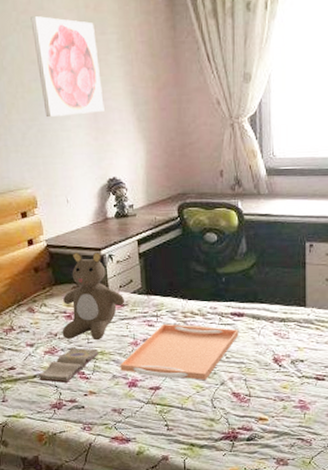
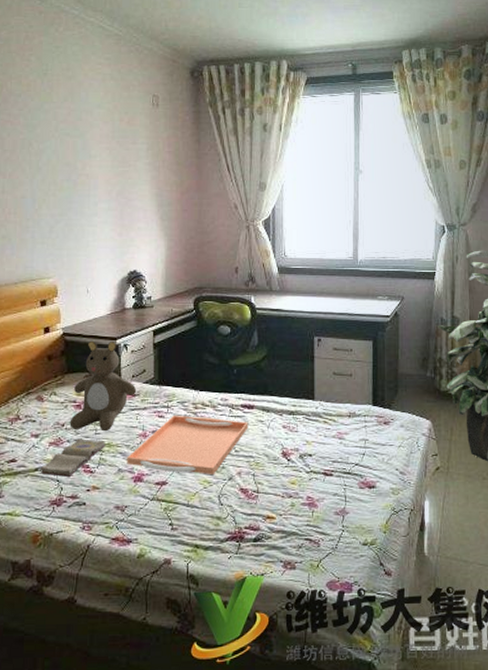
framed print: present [30,15,105,118] -> none [69,125,130,214]

